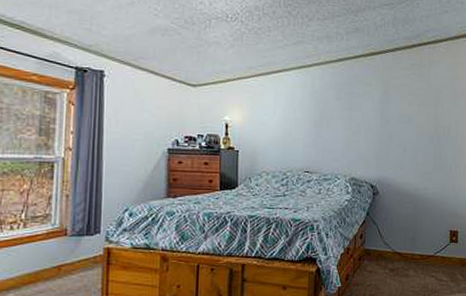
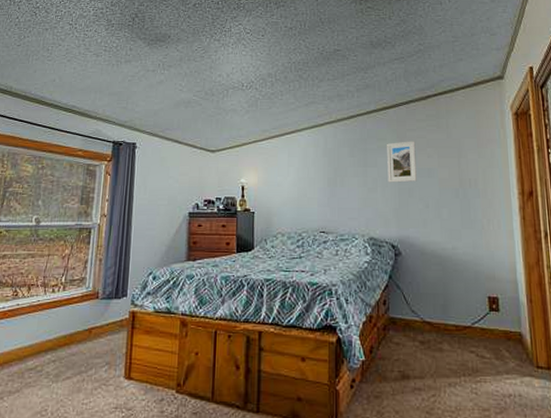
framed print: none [371,88,399,128] -> present [387,141,417,183]

